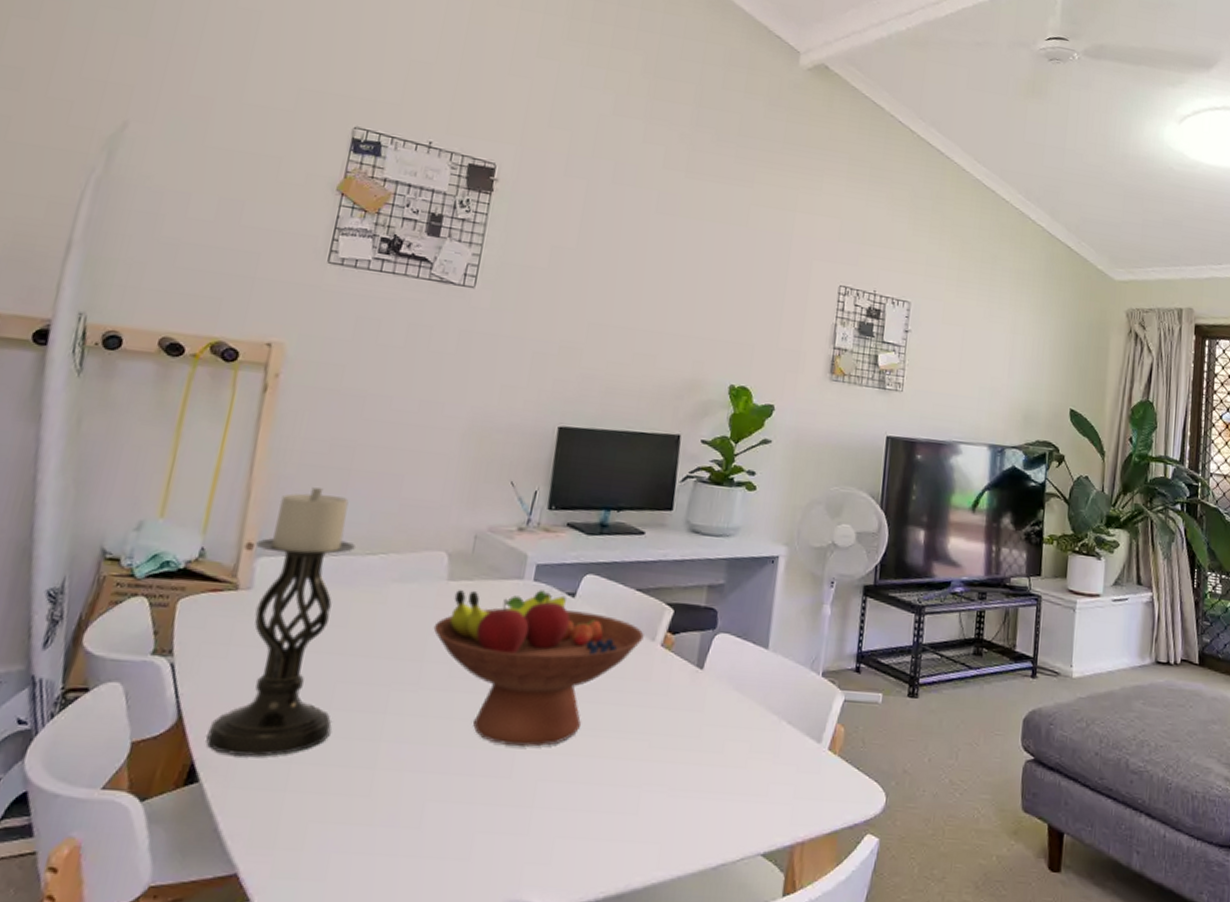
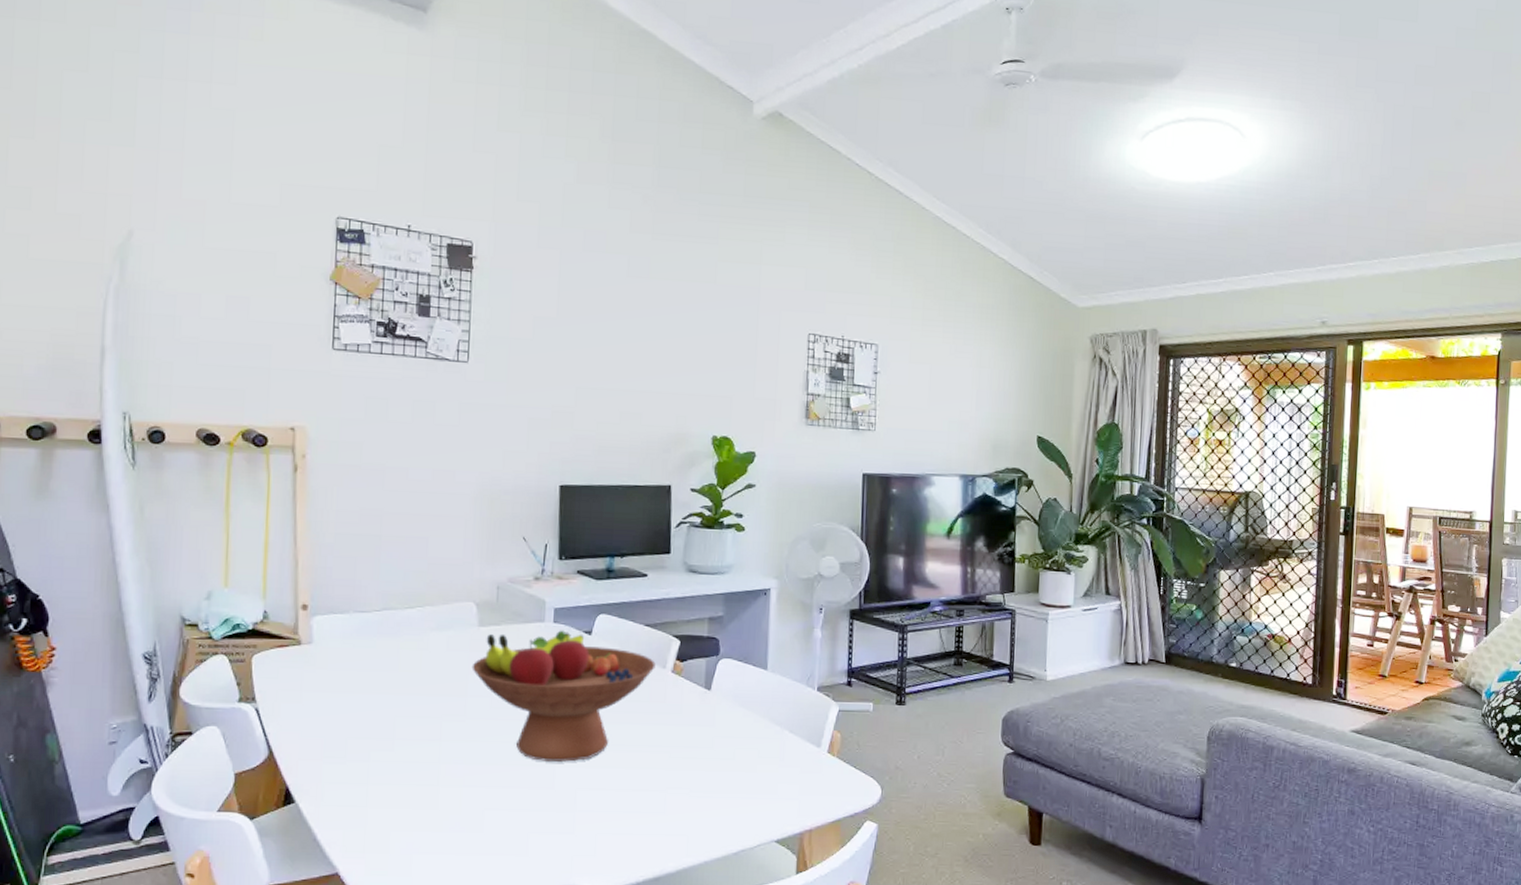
candle holder: present [206,487,357,757] -> none [295,553,397,781]

